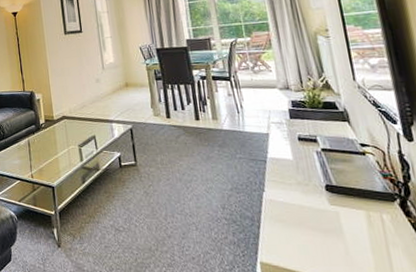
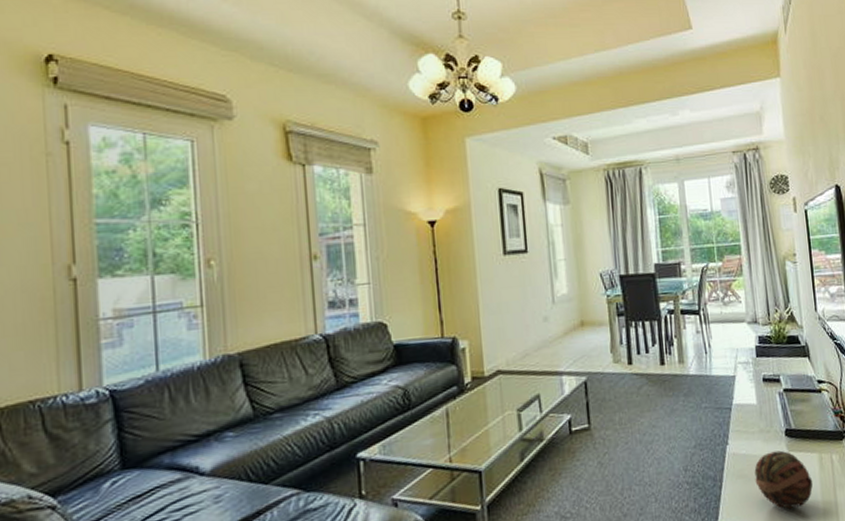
decorative ball: none [293,203,361,257] -> present [754,450,813,509]

